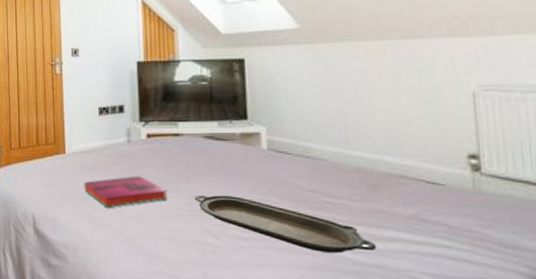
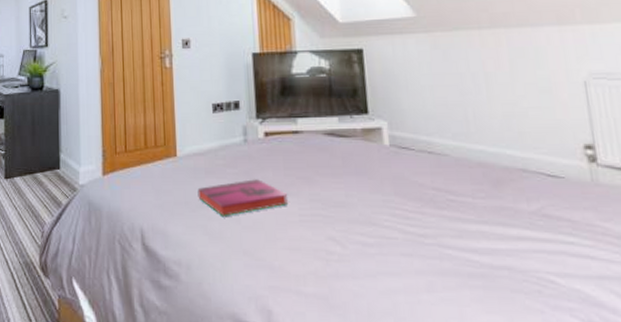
serving tray: present [195,194,377,253] -> none [317,197,503,256]

